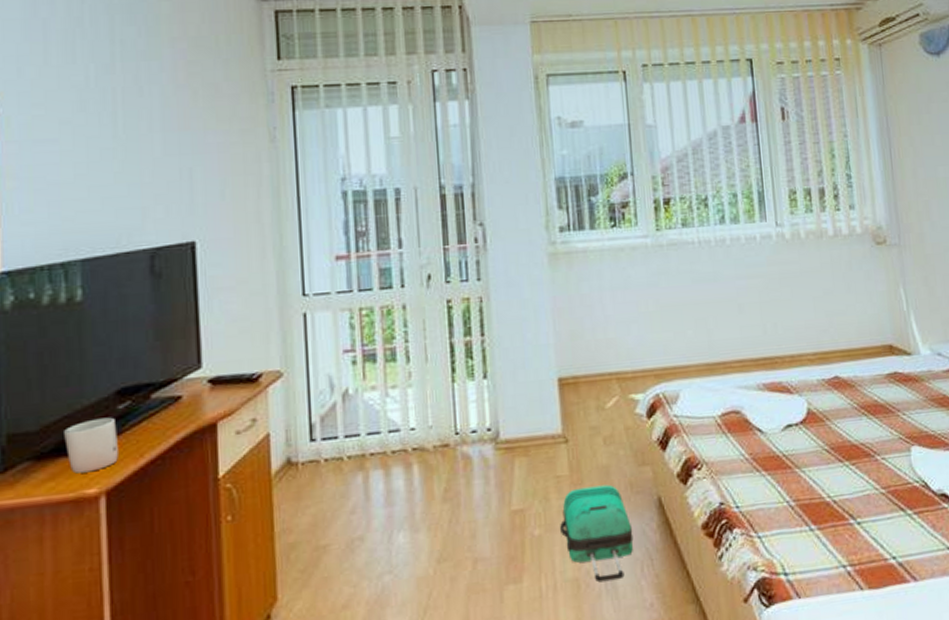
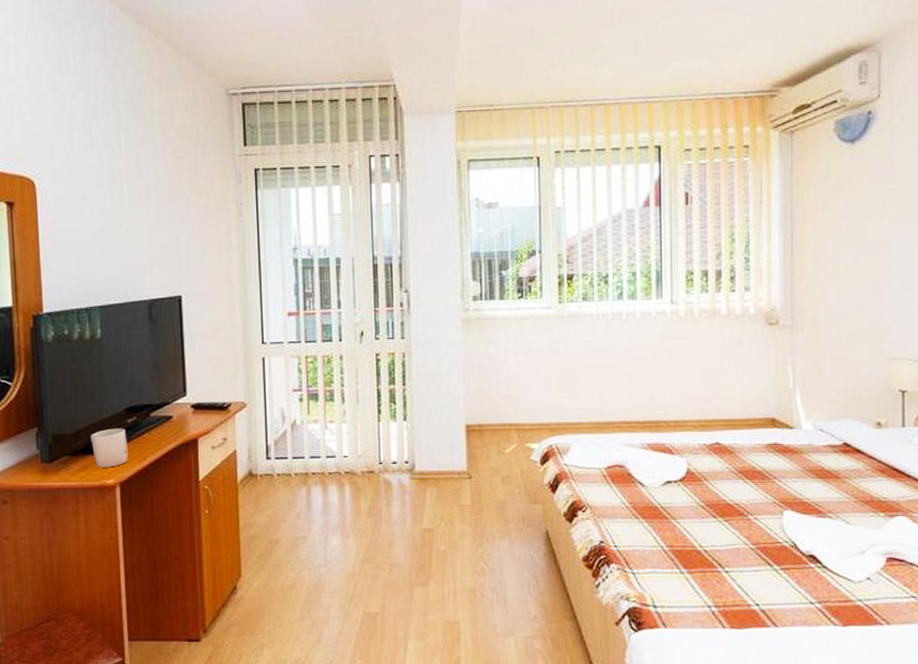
suitcase: present [560,484,634,583] -> none [462,516,523,594]

